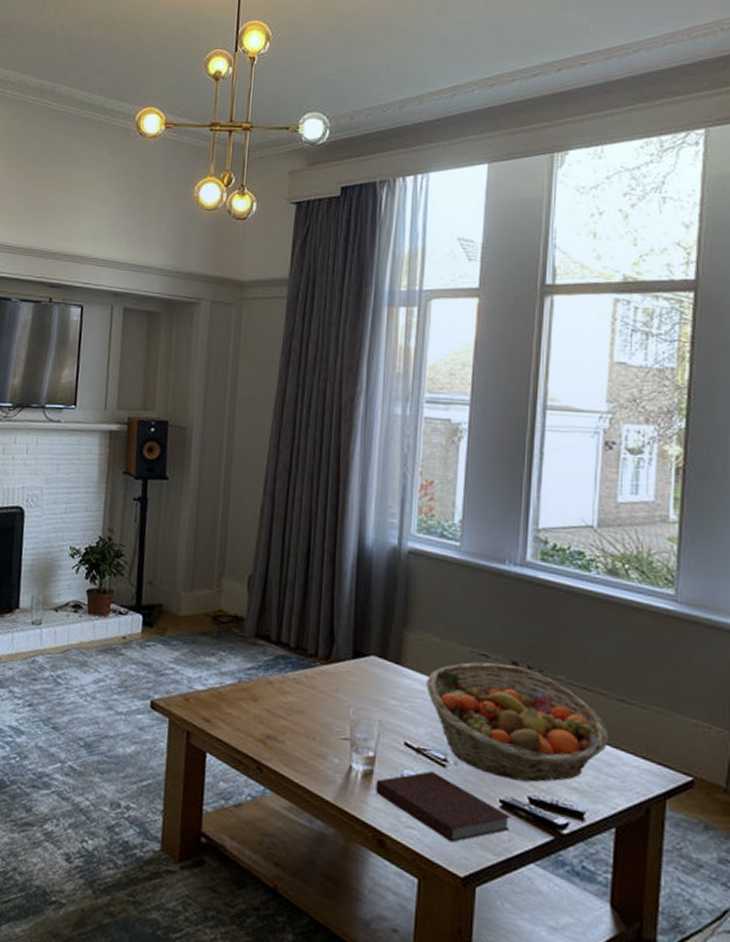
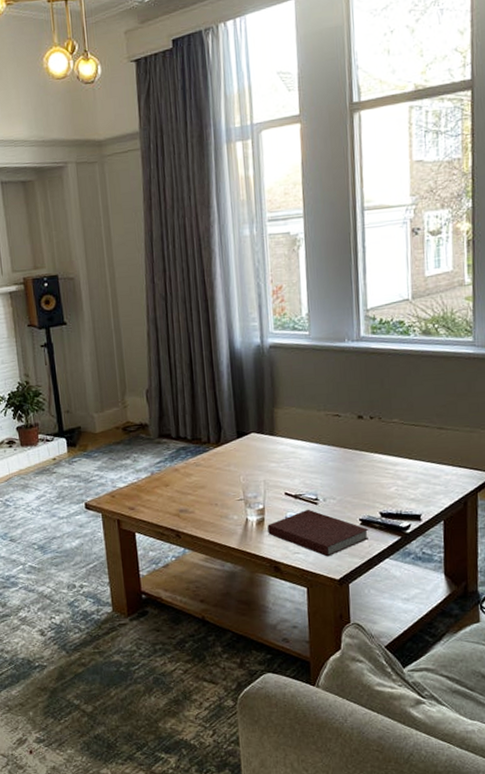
fruit basket: present [426,661,610,782] -> none [295,419,435,503]

